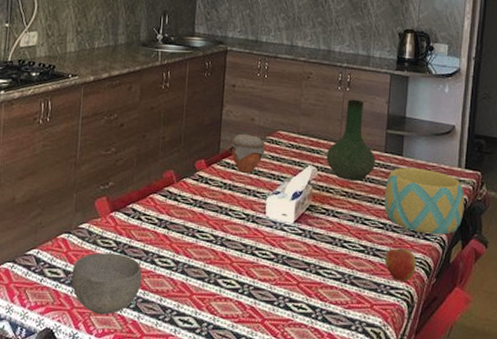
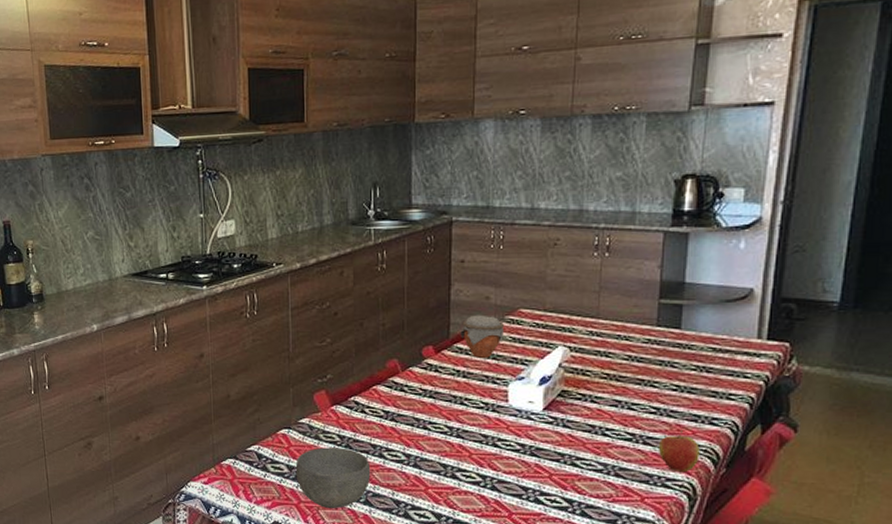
vase: present [326,99,376,181] -> none [580,266,646,361]
bowl: present [384,168,465,235] -> none [657,343,766,418]

